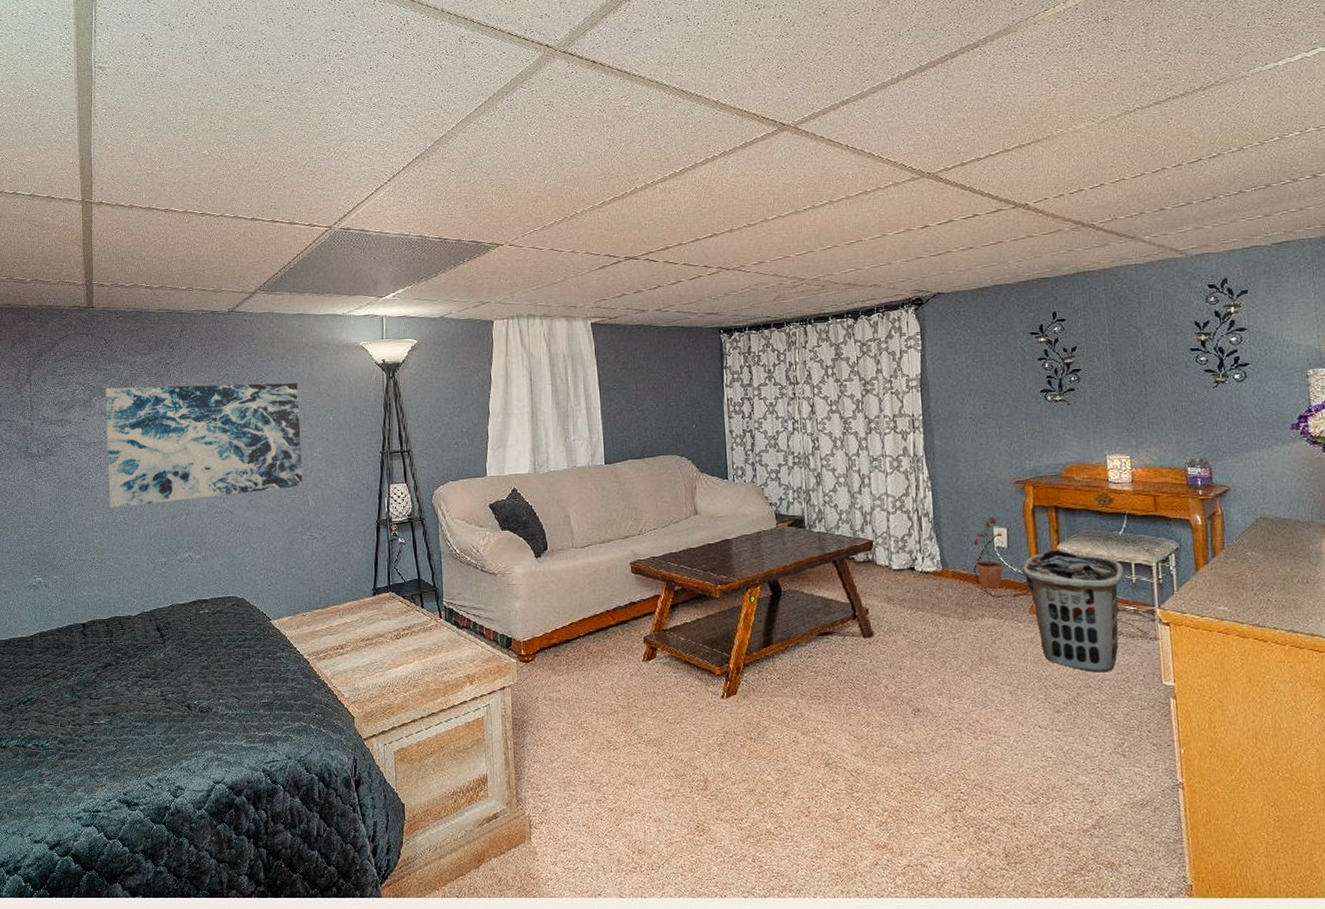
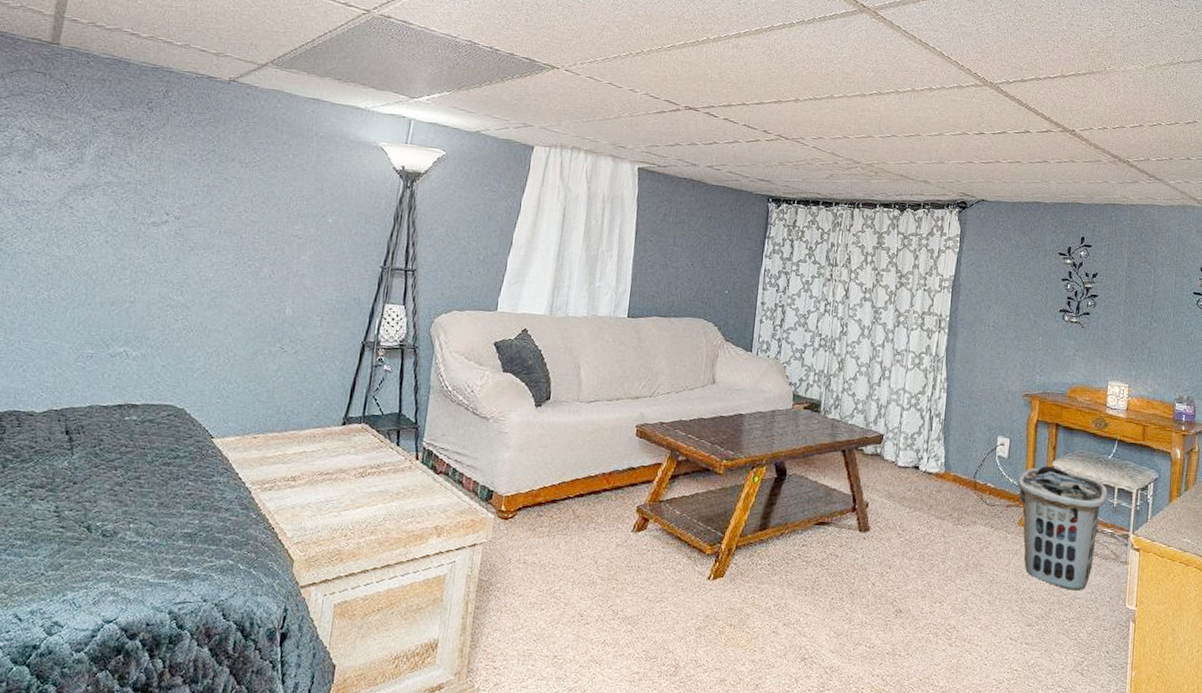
wall art: present [105,382,303,508] -> none [33,140,298,292]
potted plant: present [973,517,1003,589] -> none [976,426,1003,497]

